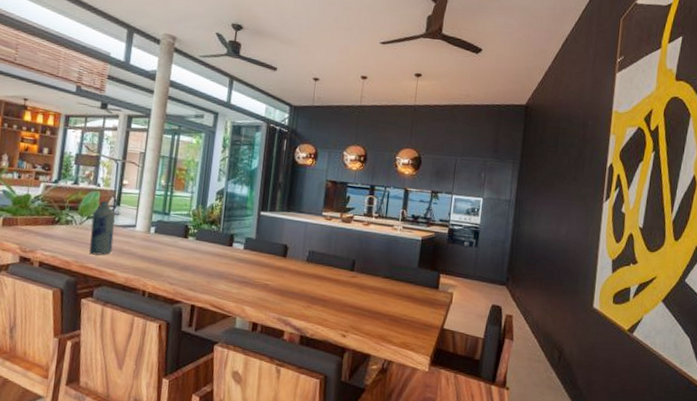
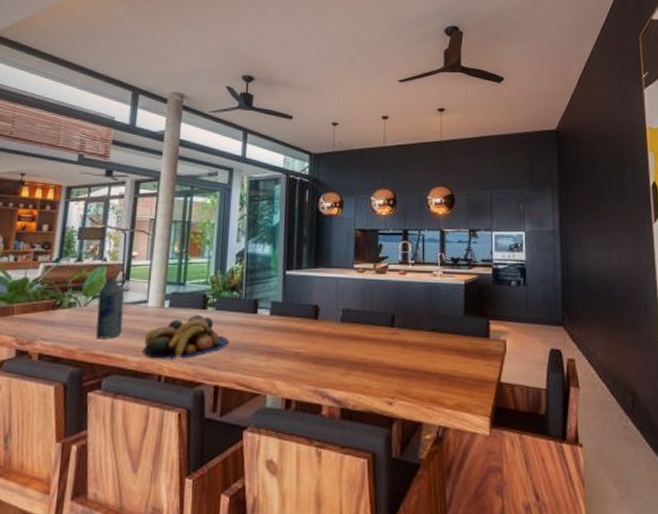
fruit bowl: none [130,242,206,279] -> present [143,315,228,359]

